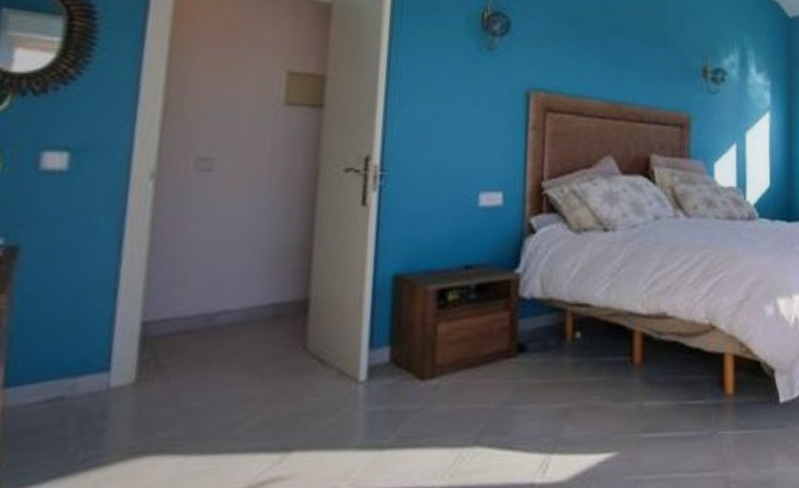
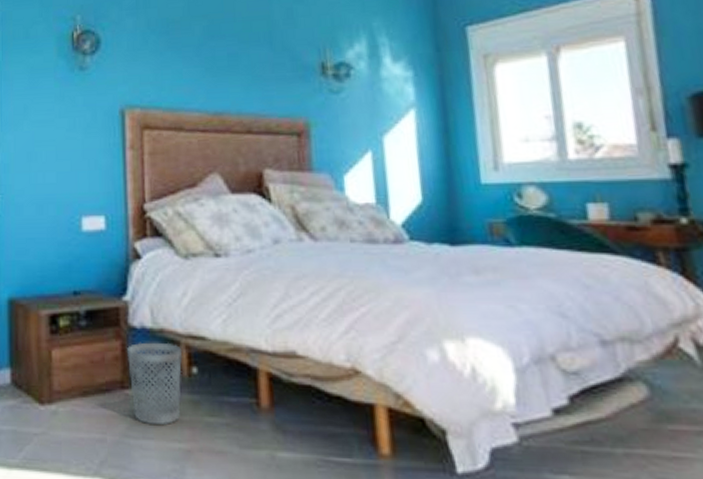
wastebasket: none [515,310,568,390] -> present [127,342,183,426]

